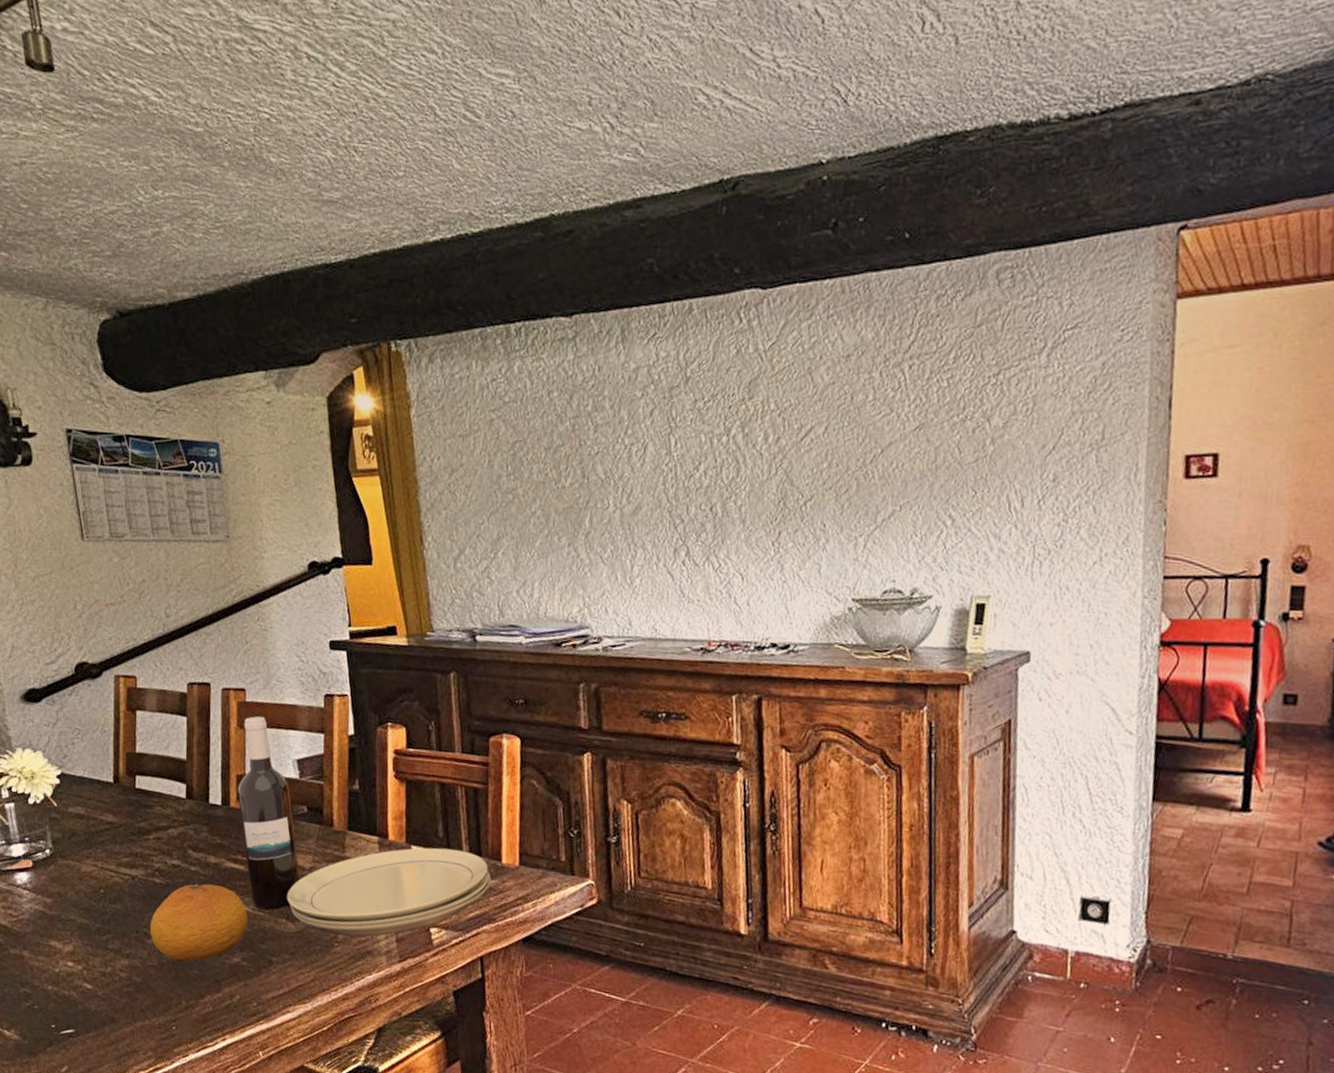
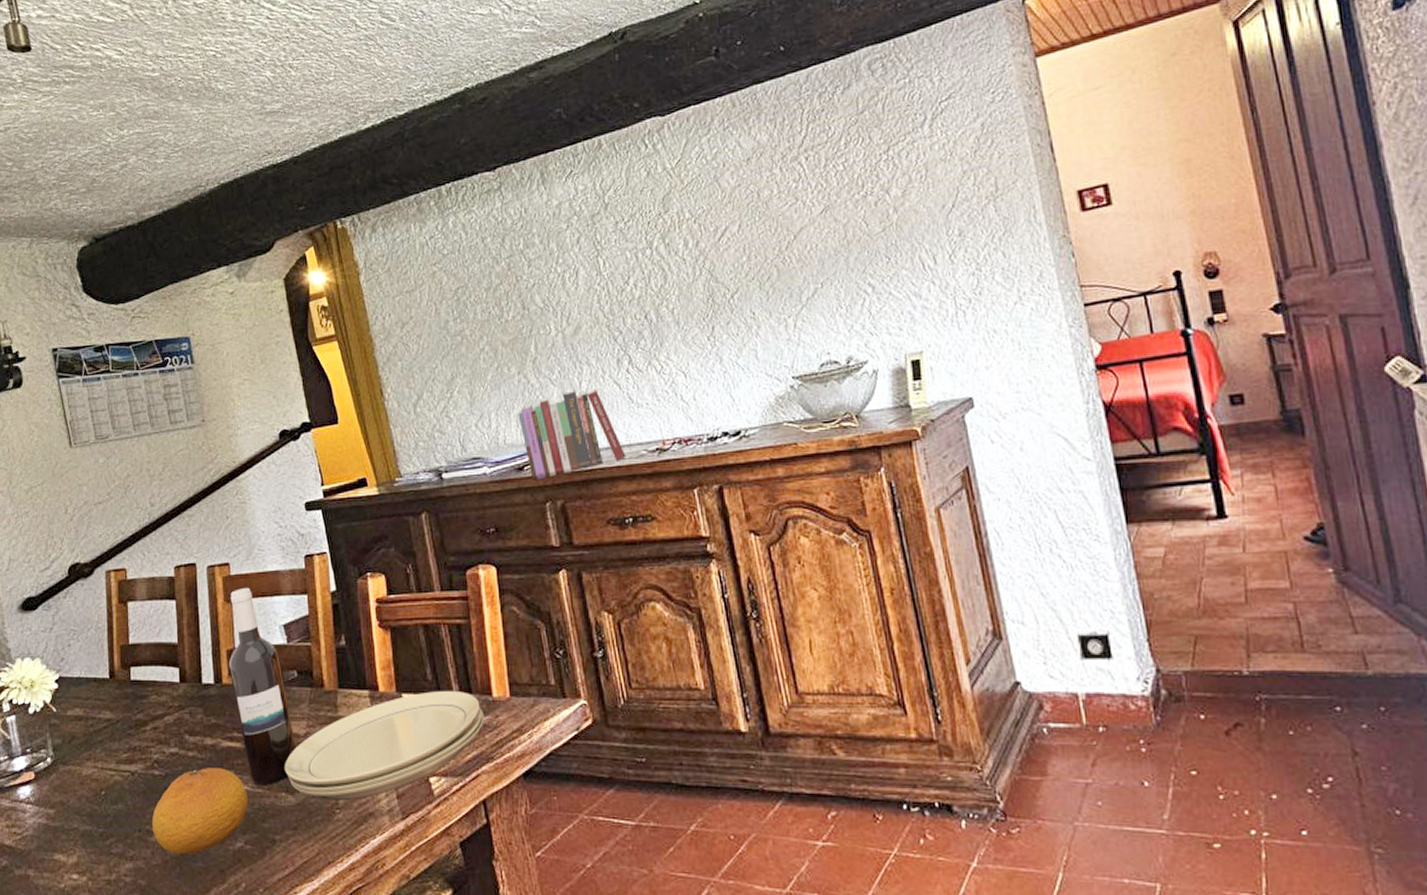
books: none [562,572,669,660] -> present [518,388,626,481]

